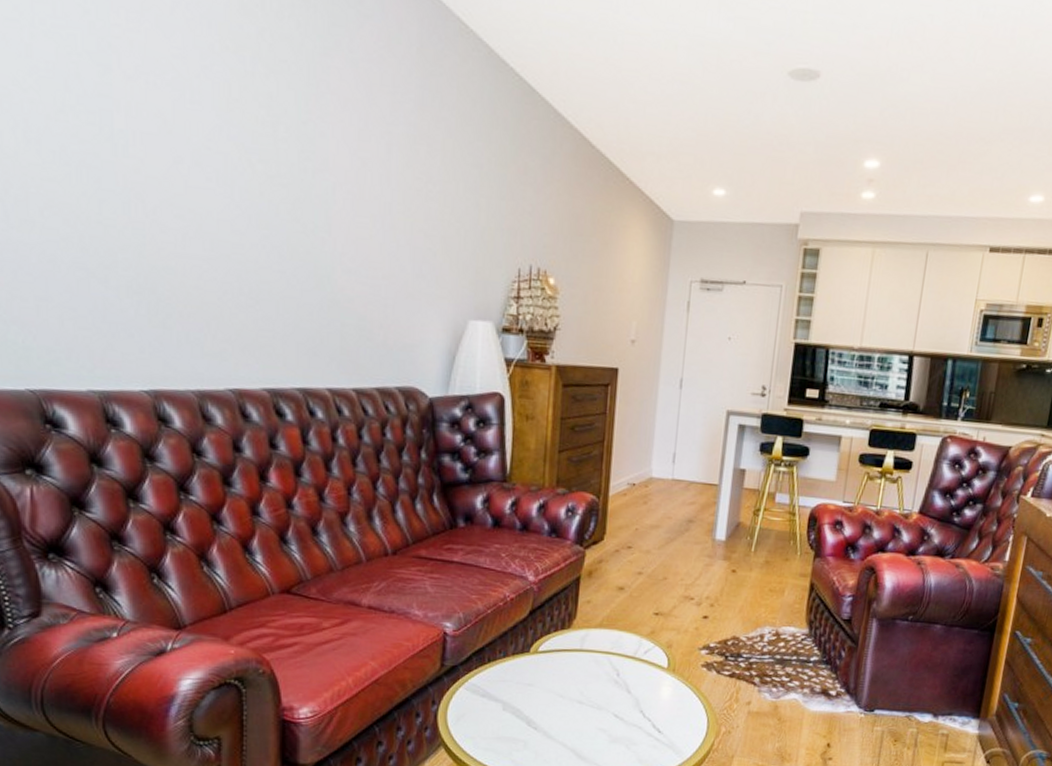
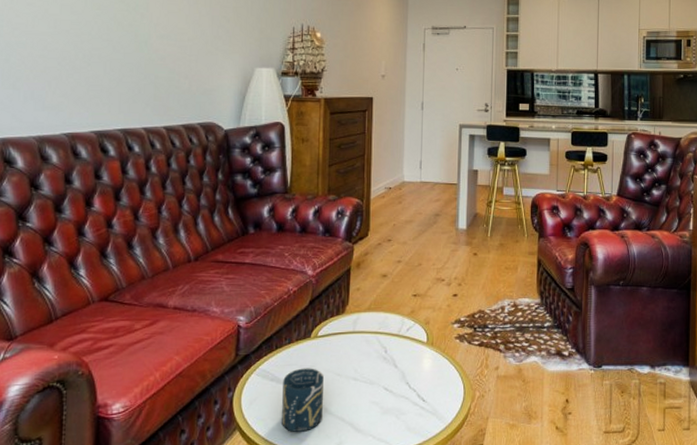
cup: none [493,685,544,754] -> present [282,368,324,432]

